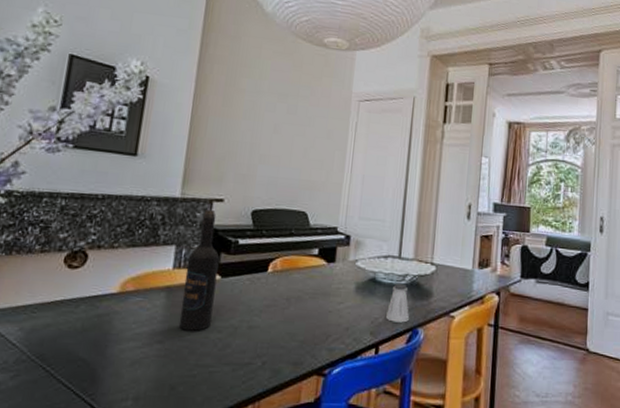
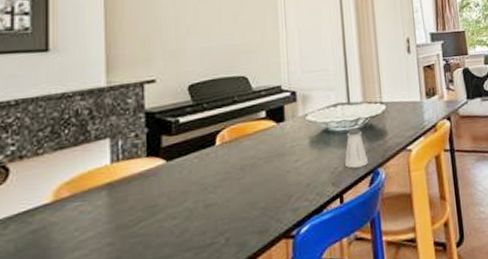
wine bottle: present [178,210,220,331] -> none [126,93,163,226]

